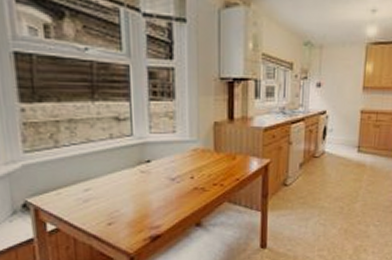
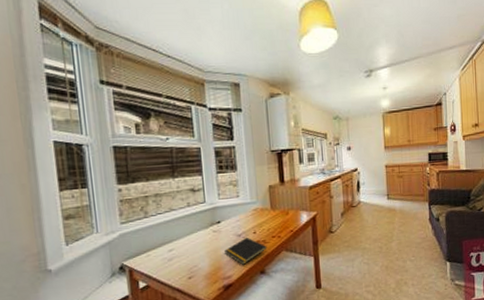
notepad: none [152,182,206,214] -> present [223,237,267,265]

